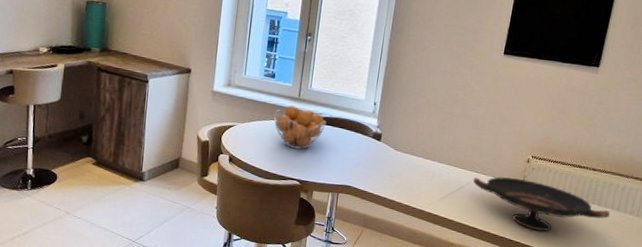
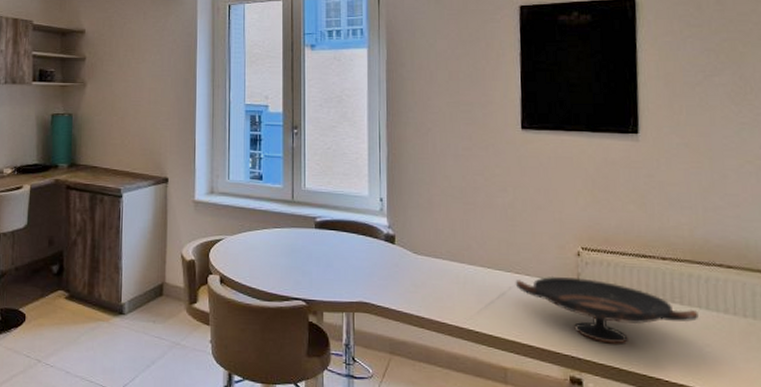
fruit basket: present [273,105,327,150] -> none [266,210,328,261]

